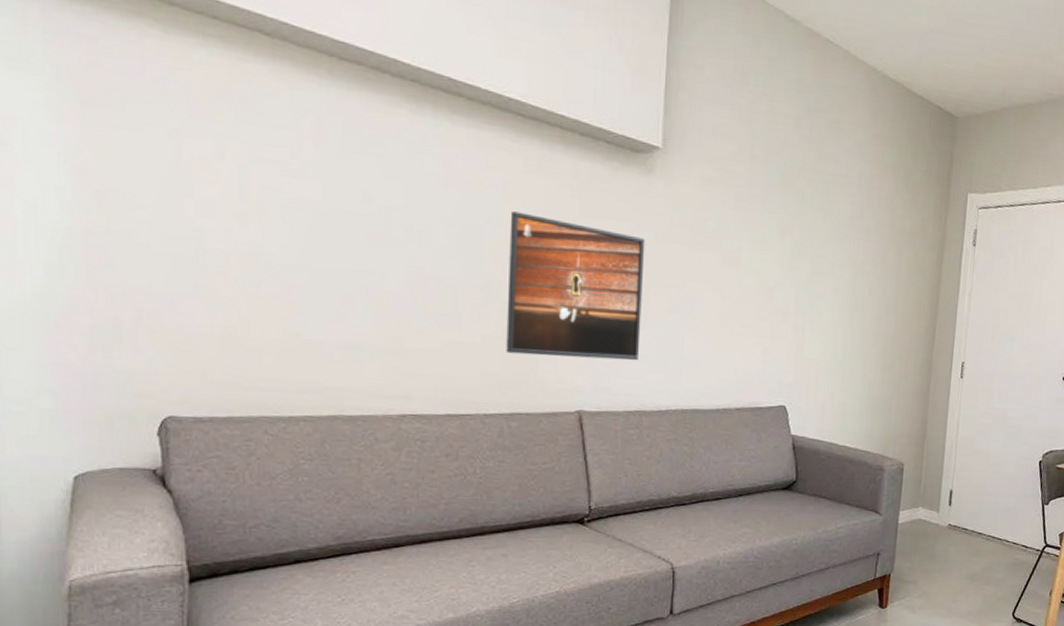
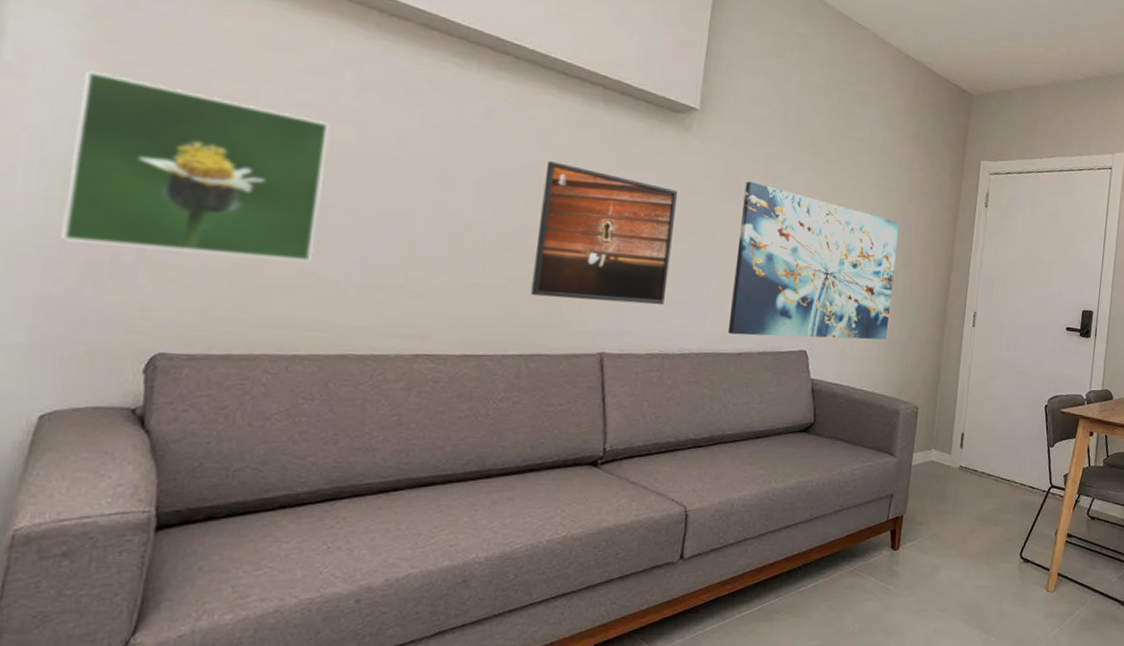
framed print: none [61,133,296,323] -> present [61,69,330,262]
wall art: none [704,226,880,394] -> present [727,181,900,340]

